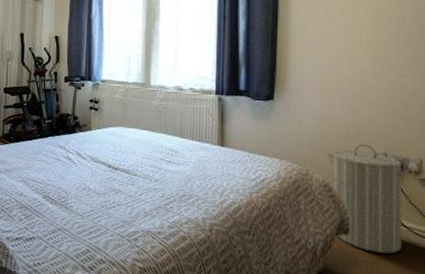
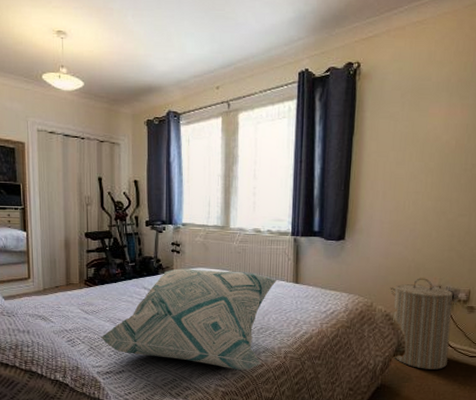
decorative pillow: none [12,127,201,244] -> present [101,268,278,371]

